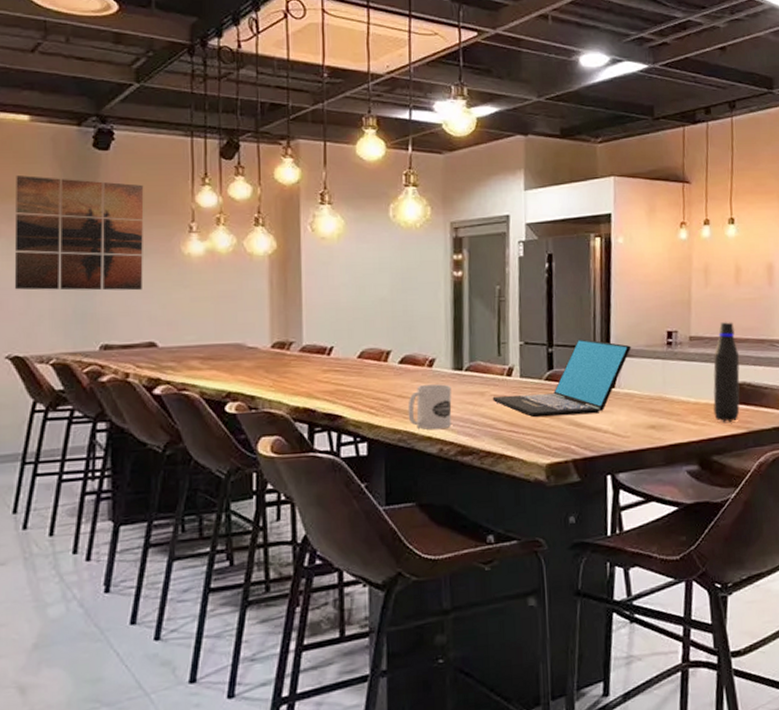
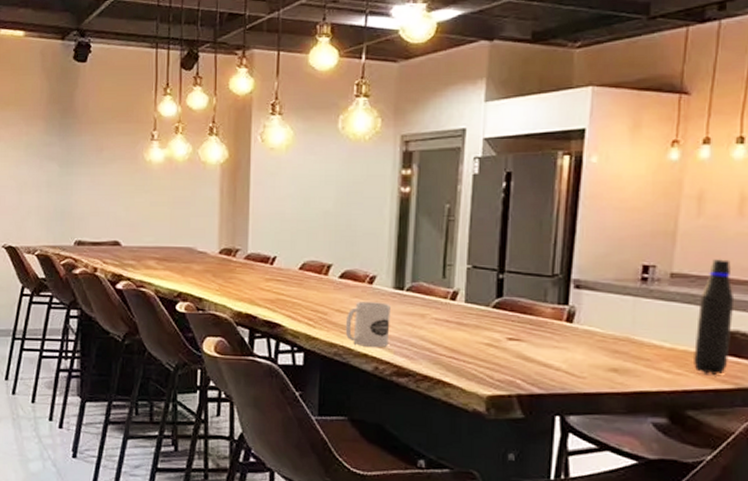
wall art: present [14,176,144,291] -> none [9,86,114,193]
laptop: present [492,338,632,417] -> none [433,266,597,349]

